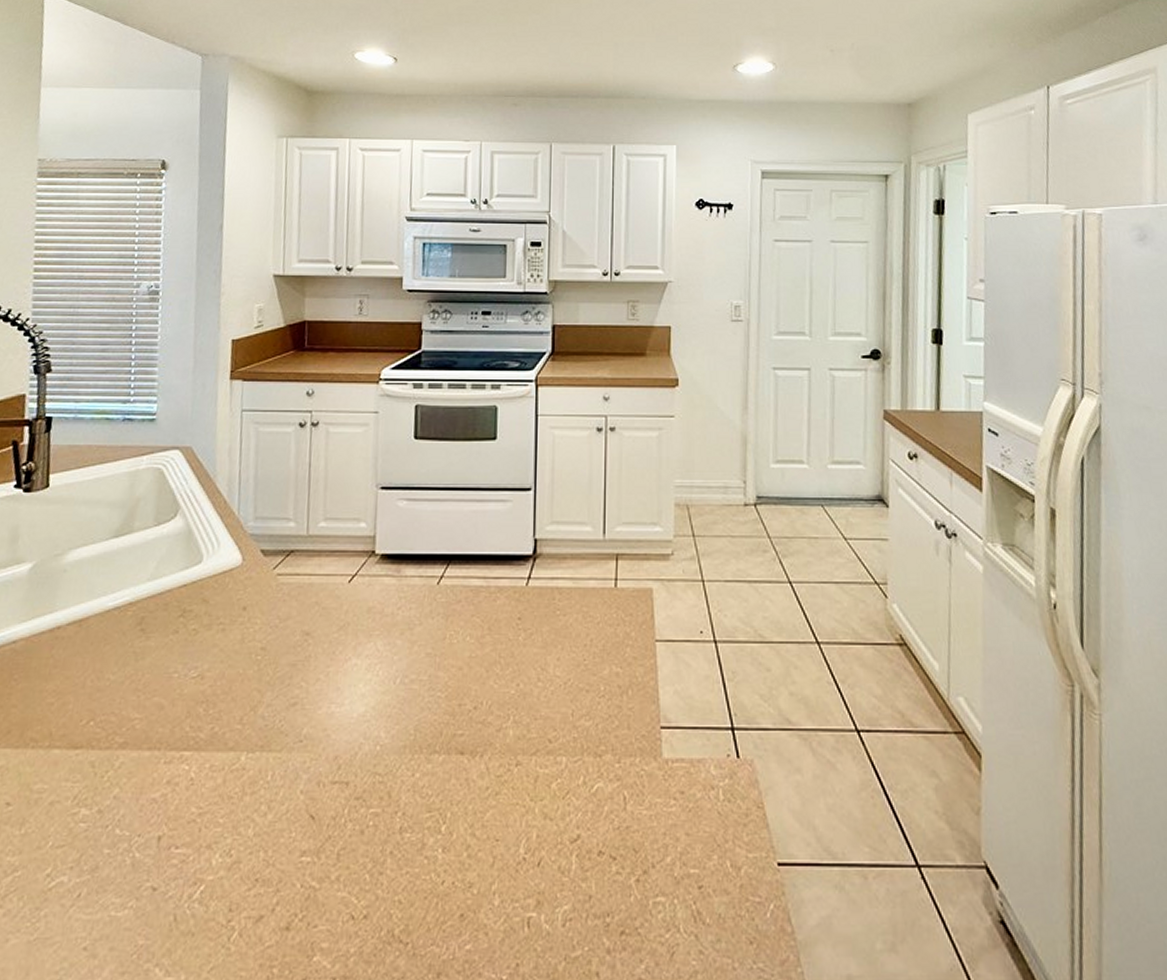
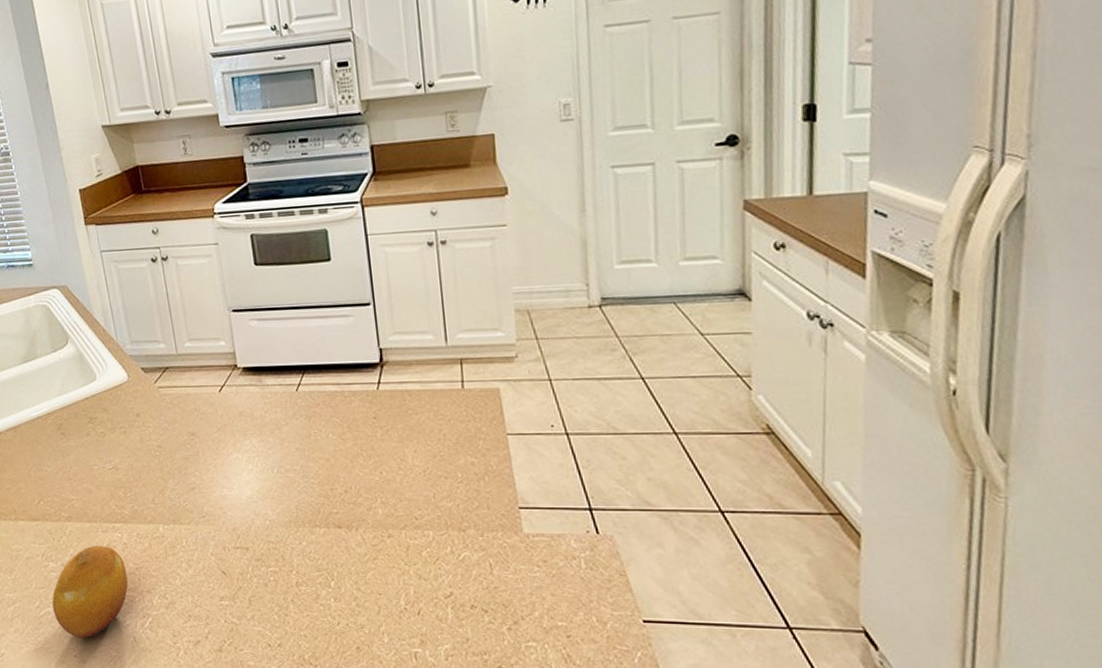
fruit: none [68,782,186,921] -> present [52,545,128,639]

